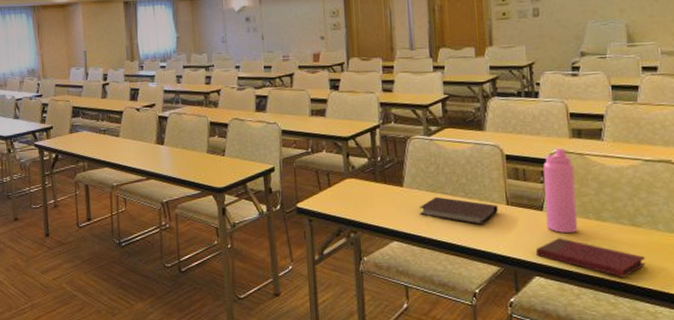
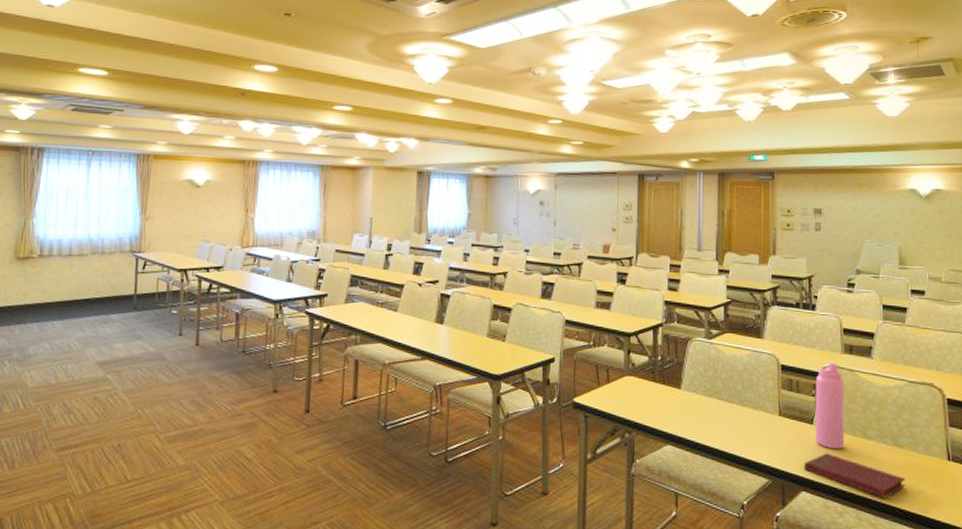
notebook: present [420,196,498,225] -> none [695,401,771,434]

